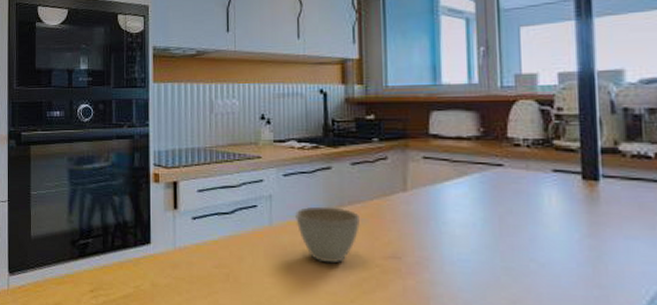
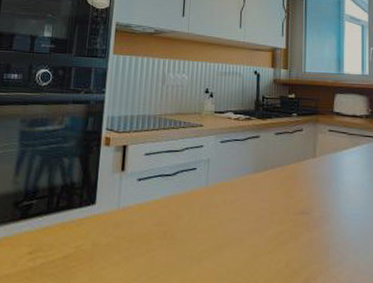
cup: present [294,206,361,263] -> none [227,169,280,219]

